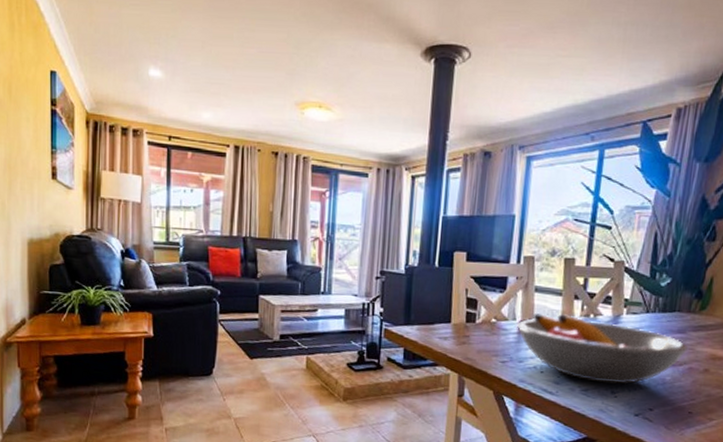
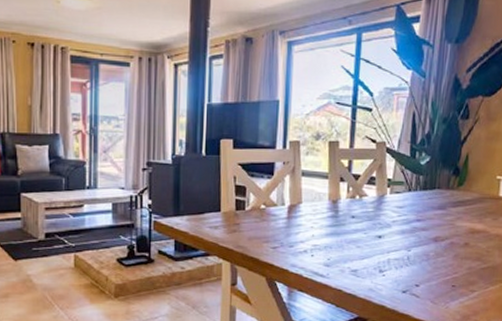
fruit bowl: present [517,313,689,385] -> none [286,197,449,263]

